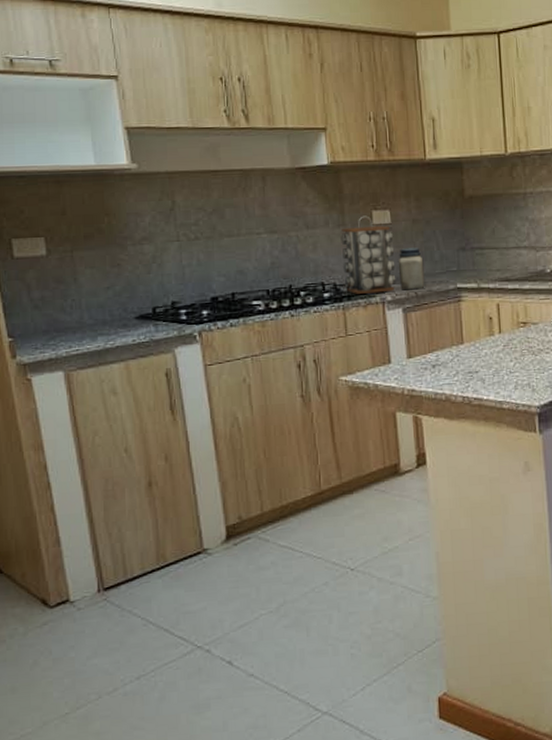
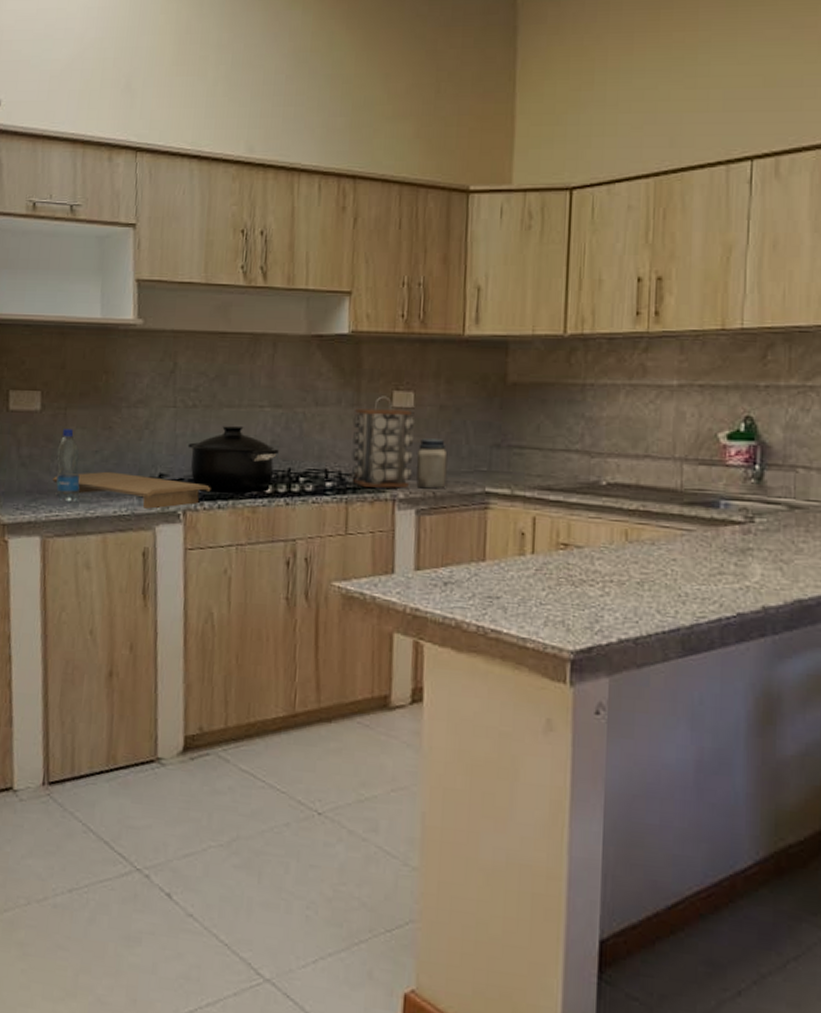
cutting board: none [67,304,222,334] -> present [51,471,211,509]
bottle: none [69,270,96,337] -> present [56,429,80,502]
saucepan: none [195,252,279,314] -> present [187,425,279,495]

